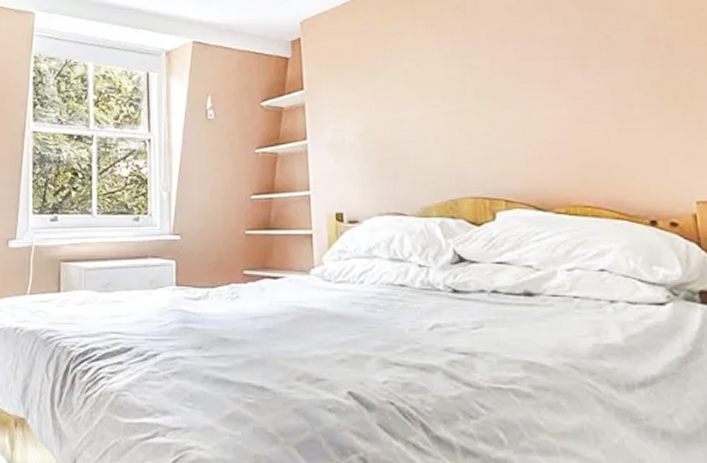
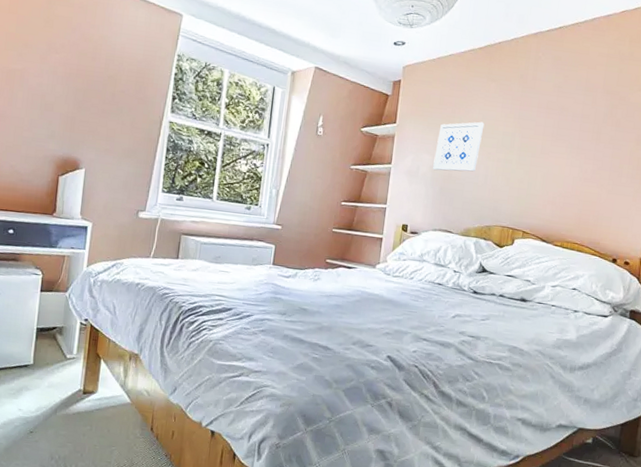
wall art: none [361,69,421,139] -> present [433,121,485,172]

